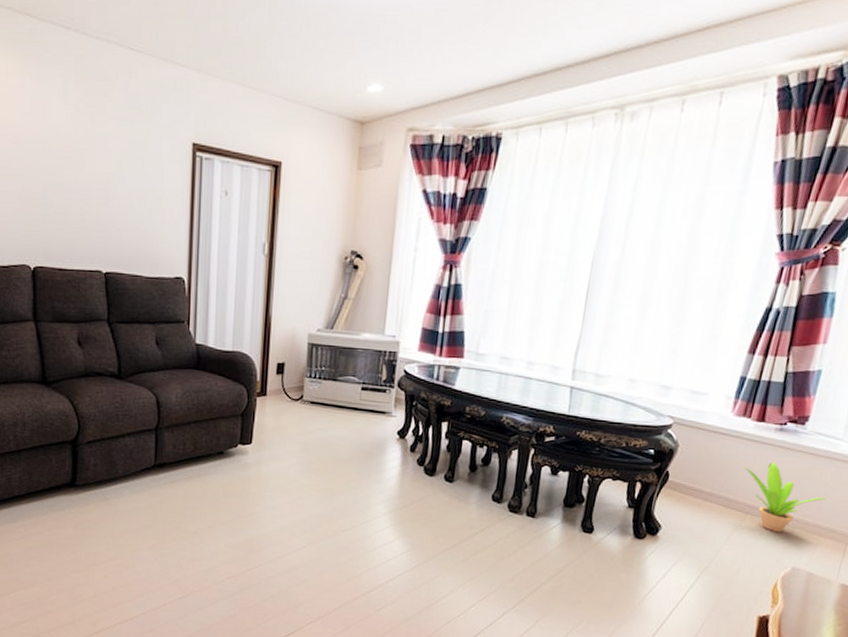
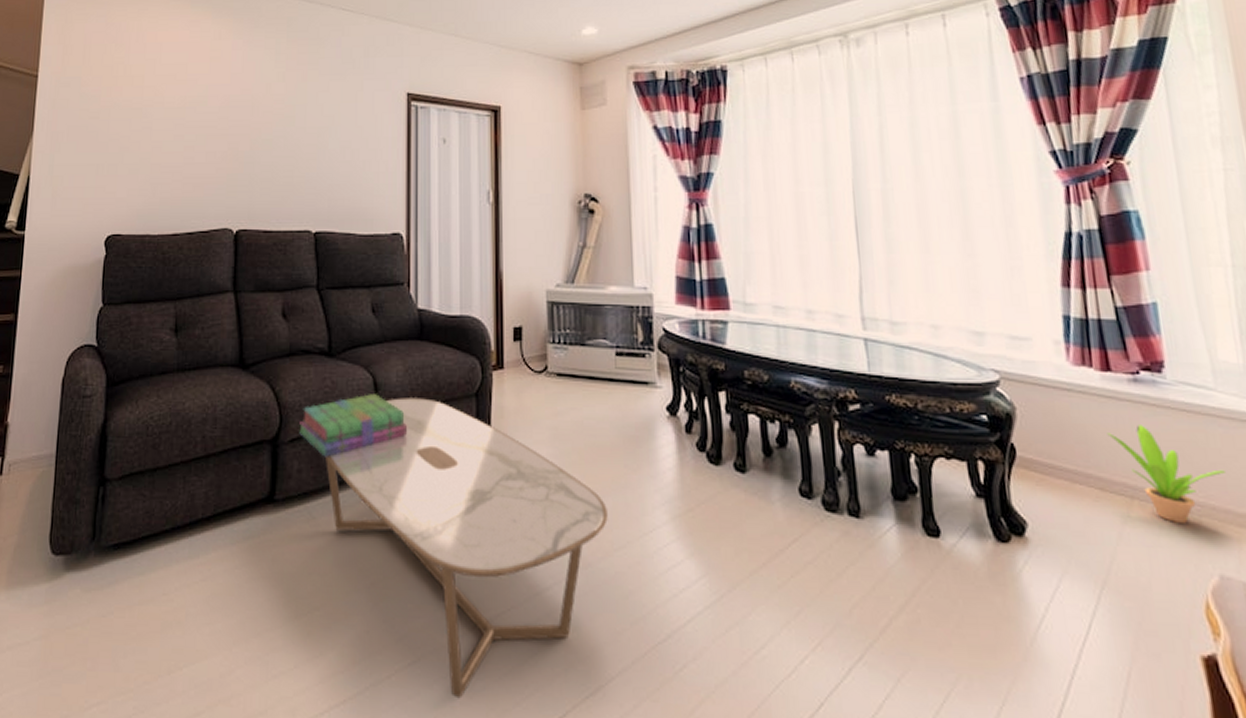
stack of books: none [94,410,183,456] -> present [299,394,407,457]
coffee table: none [117,414,340,620] -> present [326,398,608,699]

